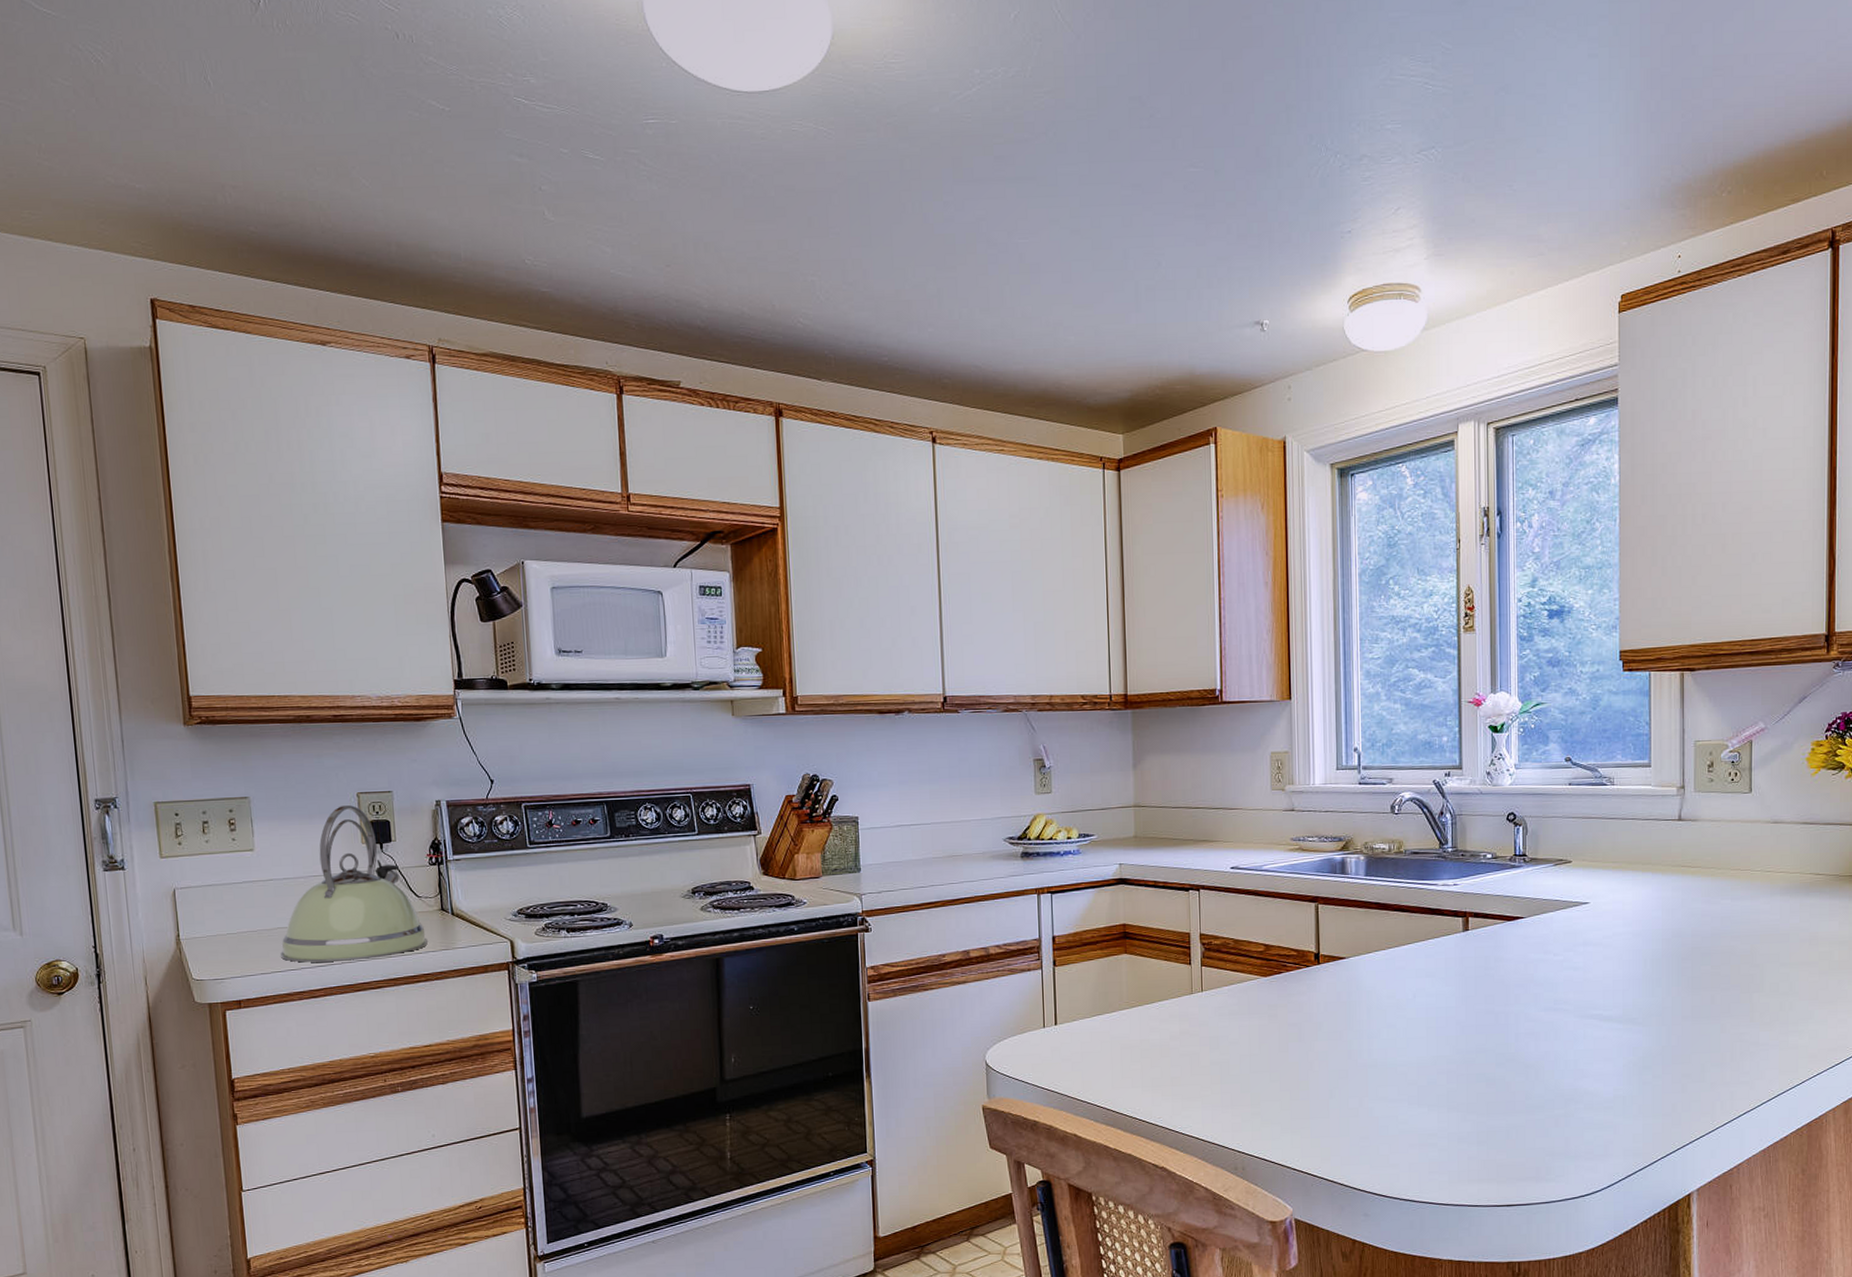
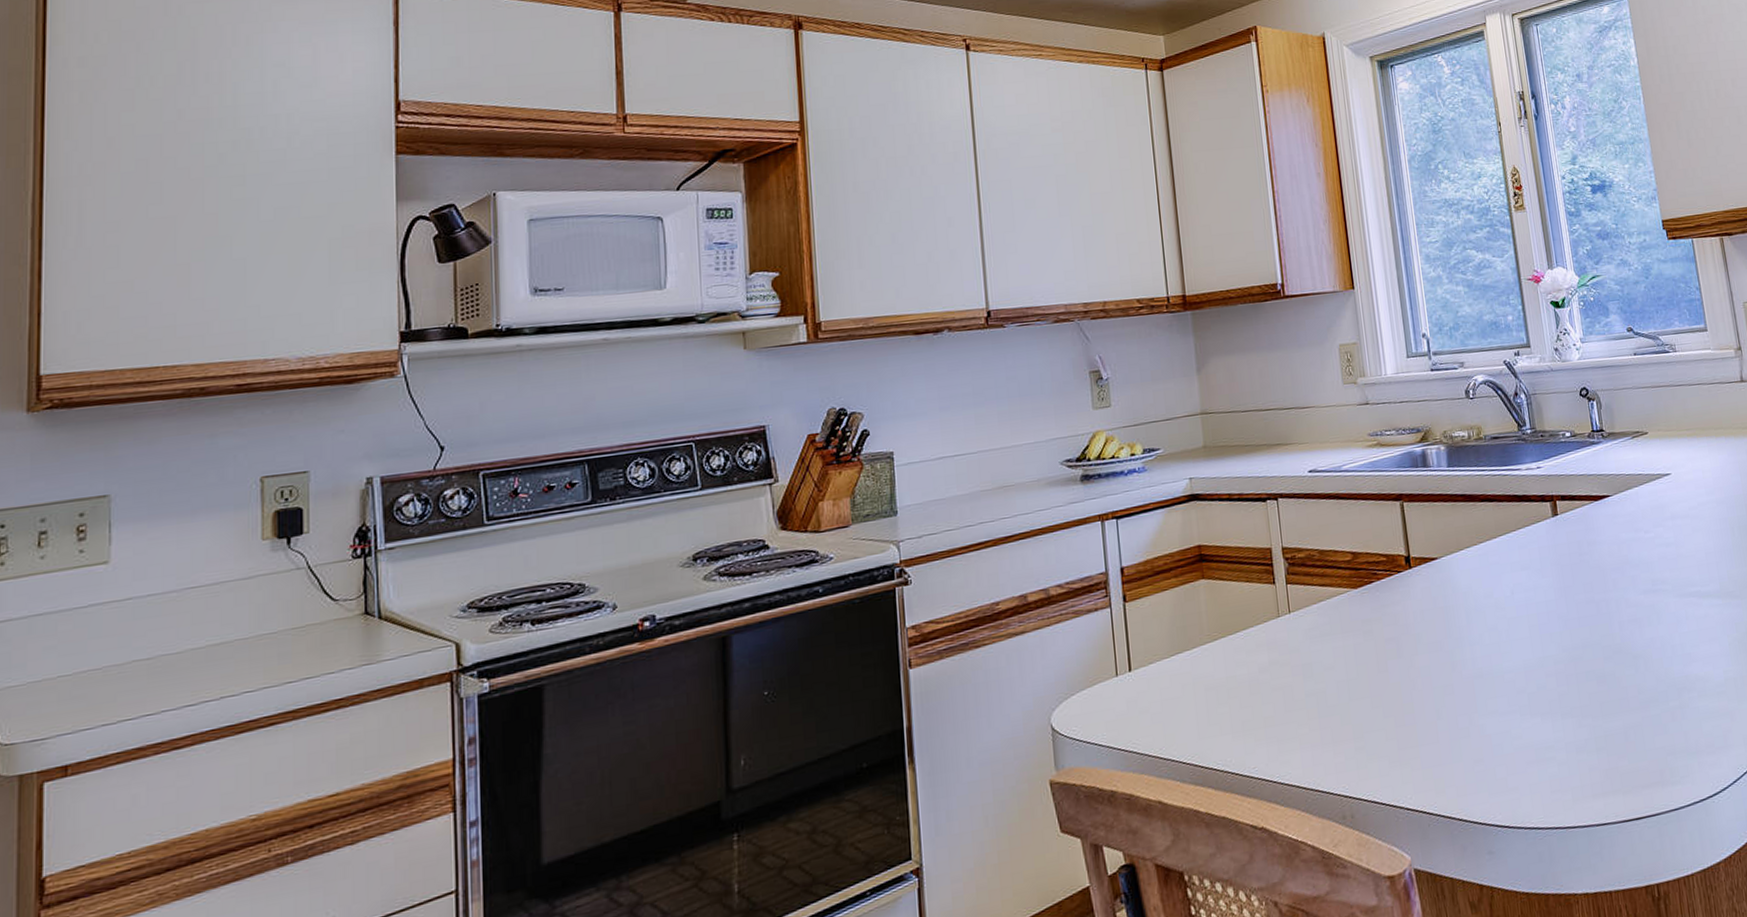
kettle: present [279,805,428,963] -> none [132,493,343,704]

